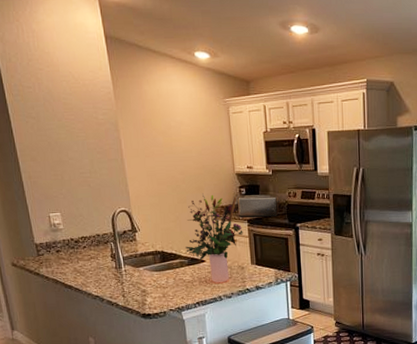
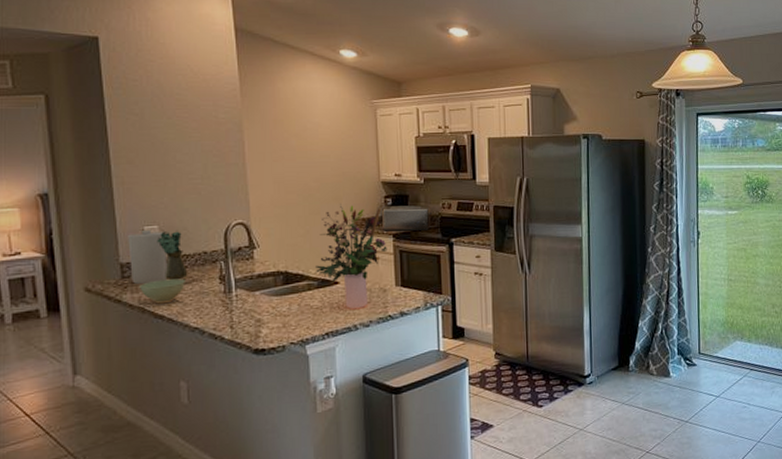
paper towel holder: none [38,217,71,261] -> present [128,230,168,285]
bowl: none [51,256,86,277] -> present [139,279,185,304]
vase: none [60,216,87,259] -> present [157,230,188,281]

